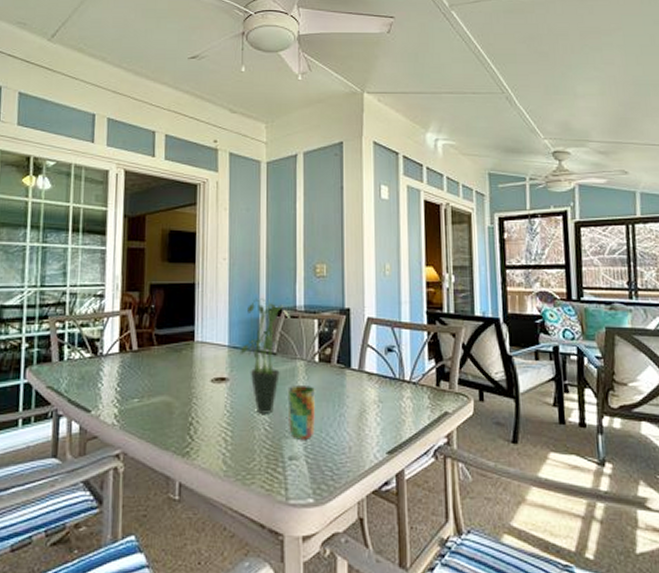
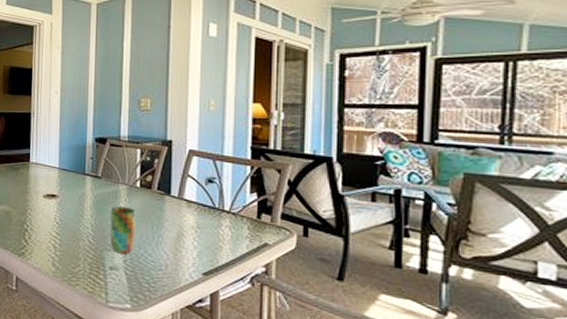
potted plant: present [239,298,291,414] -> none [68,128,115,229]

